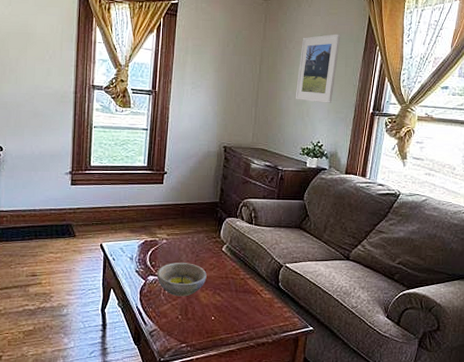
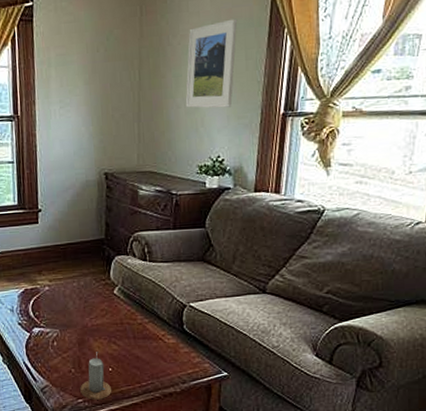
bowl: present [156,263,207,297] -> none [42,310,99,349]
candle: none [184,302,213,345] -> present [80,353,112,400]

